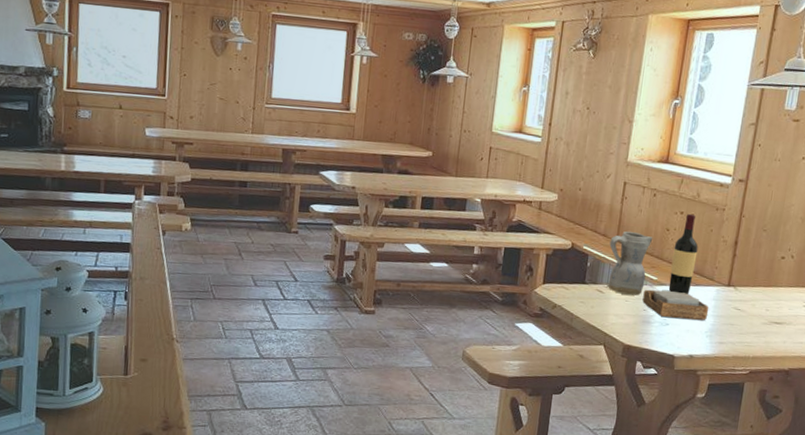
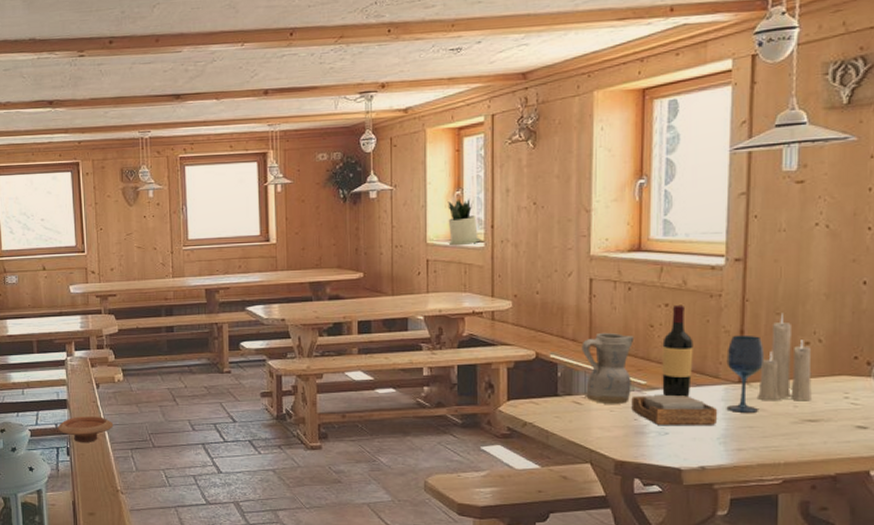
wooden bowl: none [118,261,176,289] -> present [58,416,114,442]
planter: none [510,94,539,139] -> present [448,198,481,246]
wineglass: none [716,245,751,313] -> present [726,335,765,413]
candle: none [741,230,786,307] -> present [758,313,812,401]

